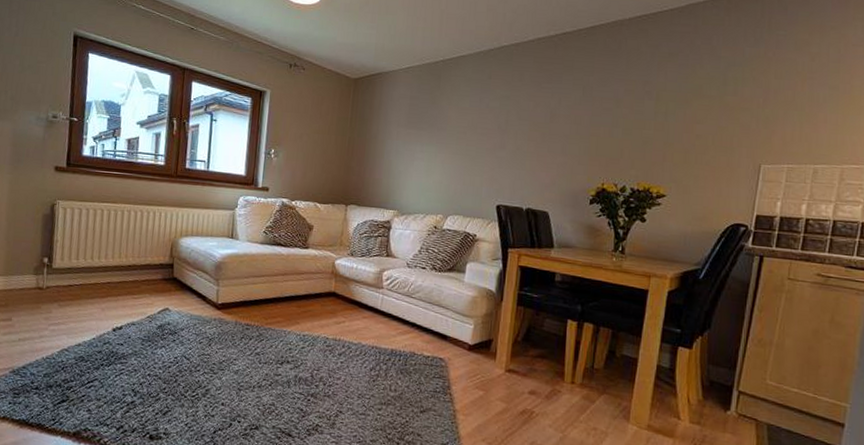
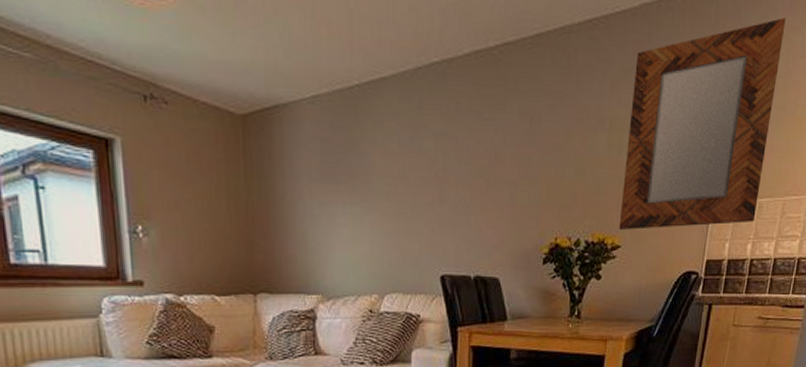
home mirror: none [664,13,835,186] -> present [619,17,786,230]

